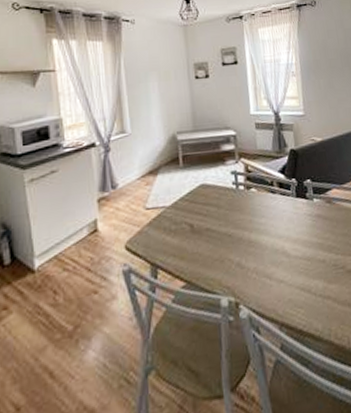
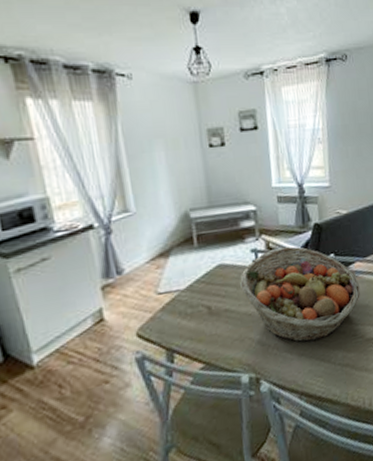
fruit basket: none [220,170,339,269] -> present [240,246,361,343]

